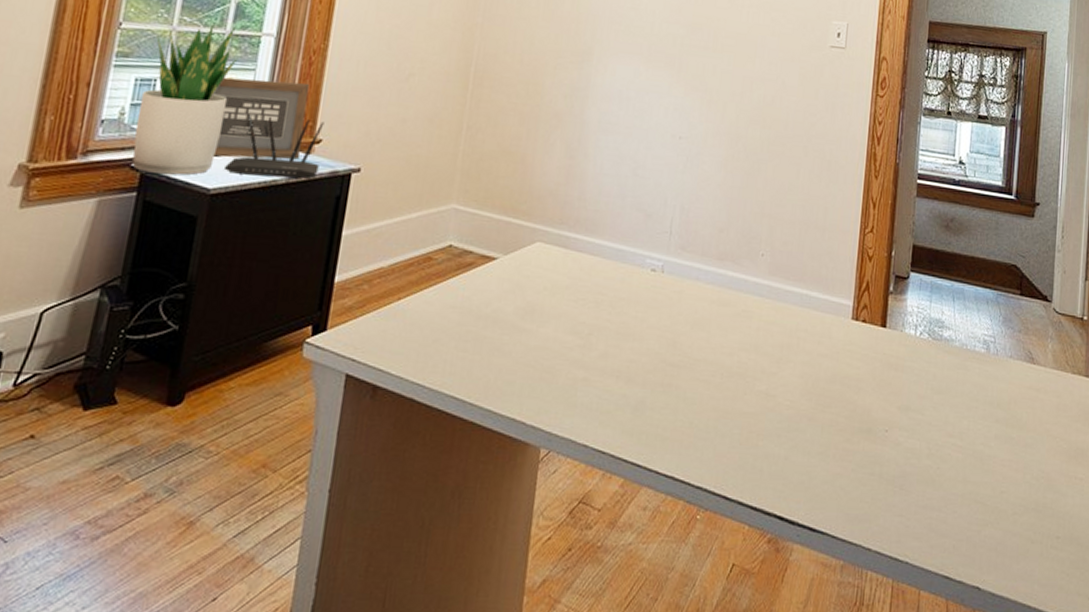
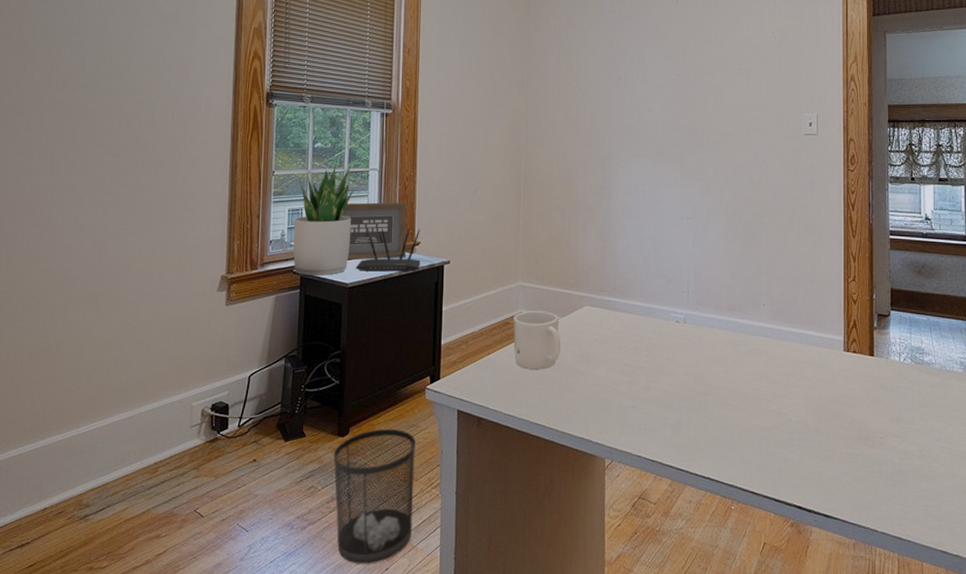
waste bin: none [143,396,282,592] -> present [333,428,417,564]
mug: none [434,243,500,324] -> present [513,310,560,370]

